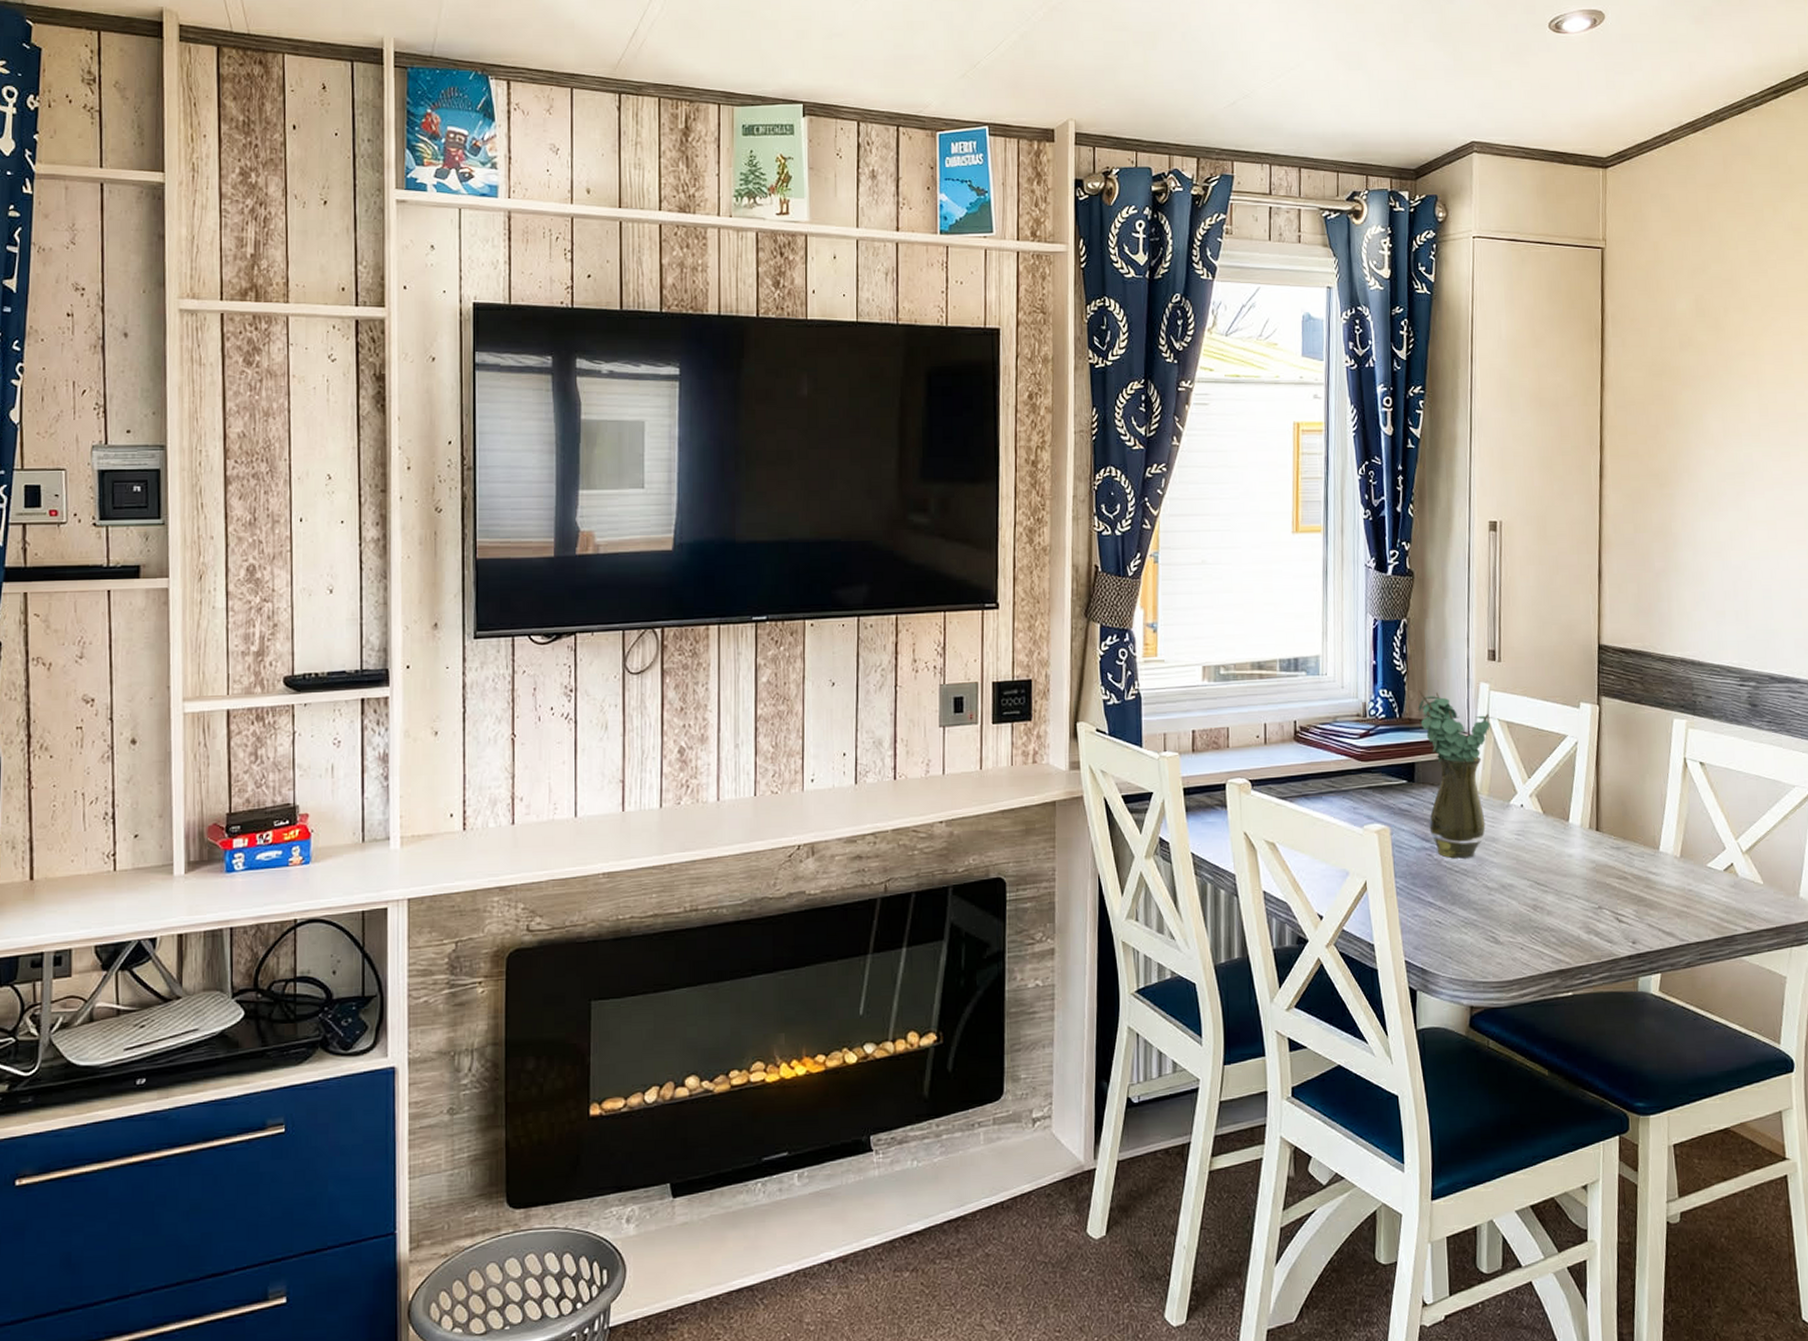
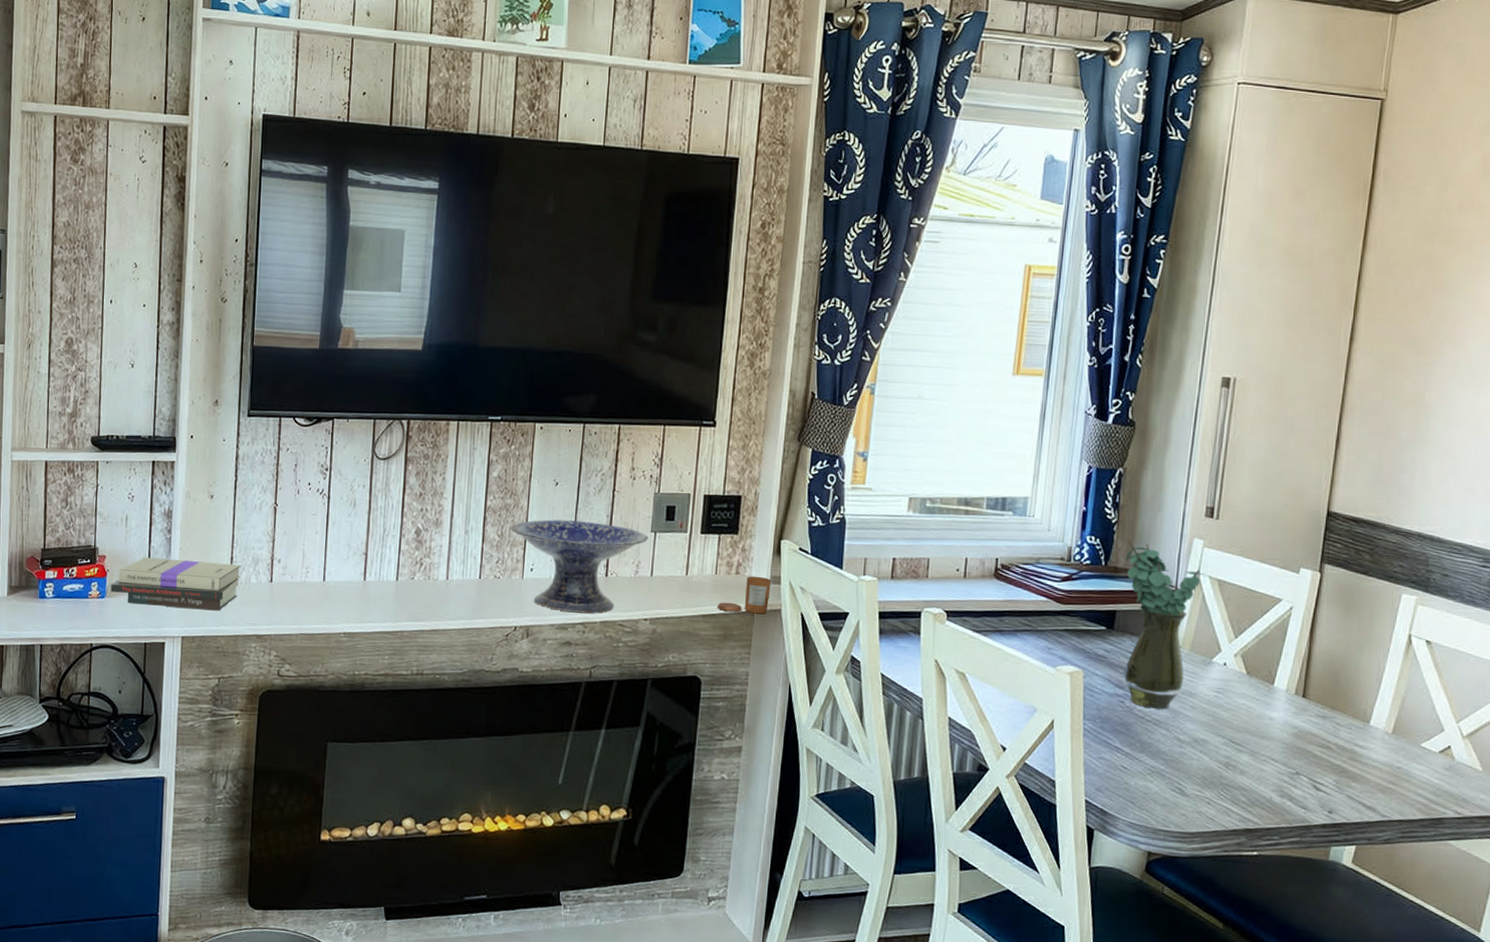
books: none [317,808,476,867] -> present [111,557,241,611]
decorative bowl: none [786,722,937,823] -> present [511,519,648,614]
candle: none [1017,763,1071,805] -> present [718,576,771,614]

